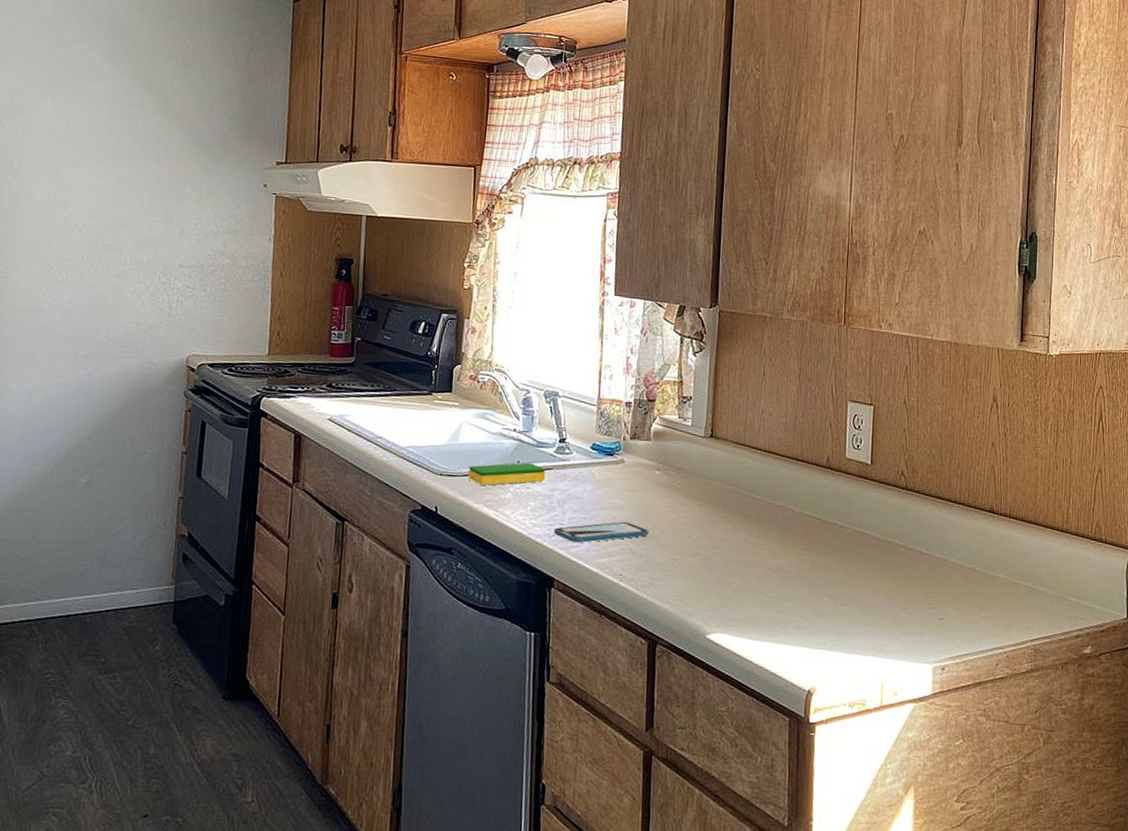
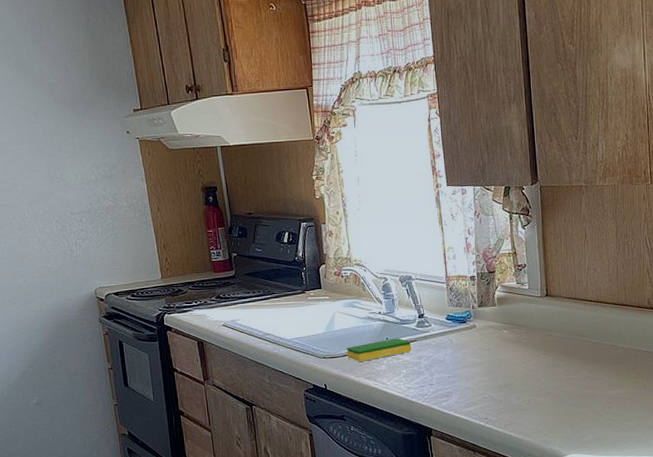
smartphone: present [554,521,649,543] -> none [426,375,505,398]

